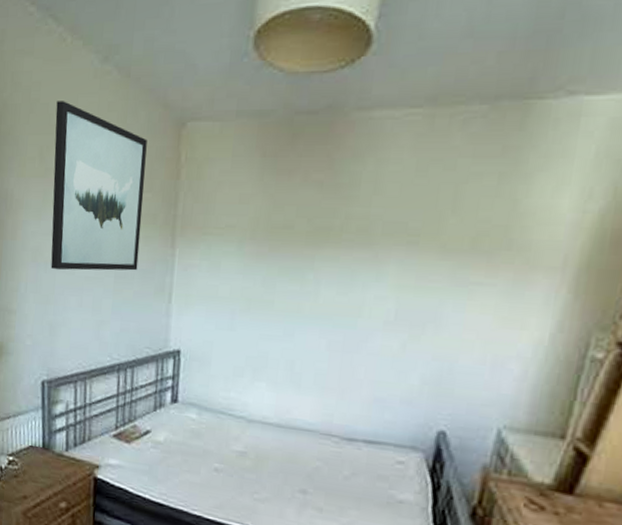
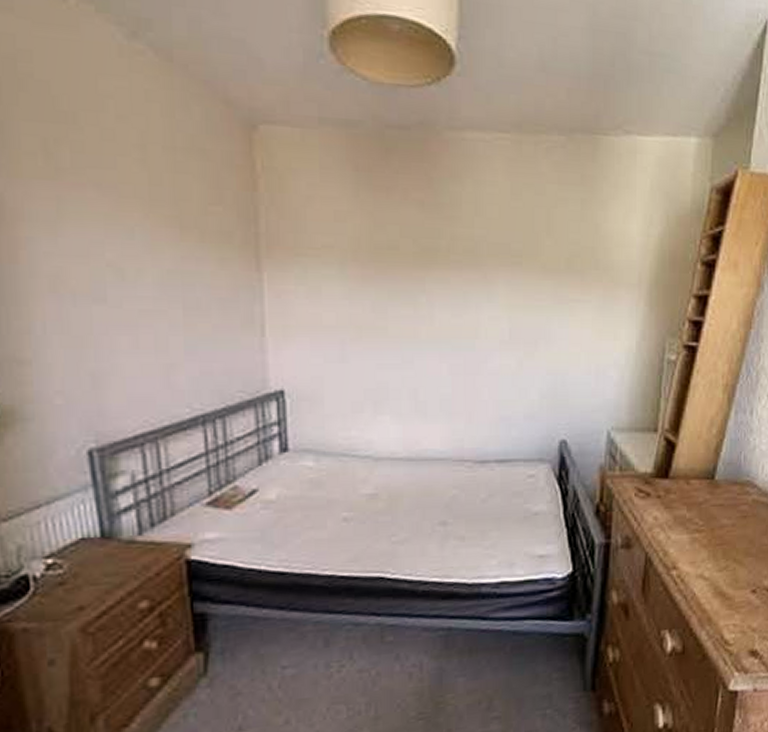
wall art: present [51,101,147,271] -> none [62,79,215,303]

